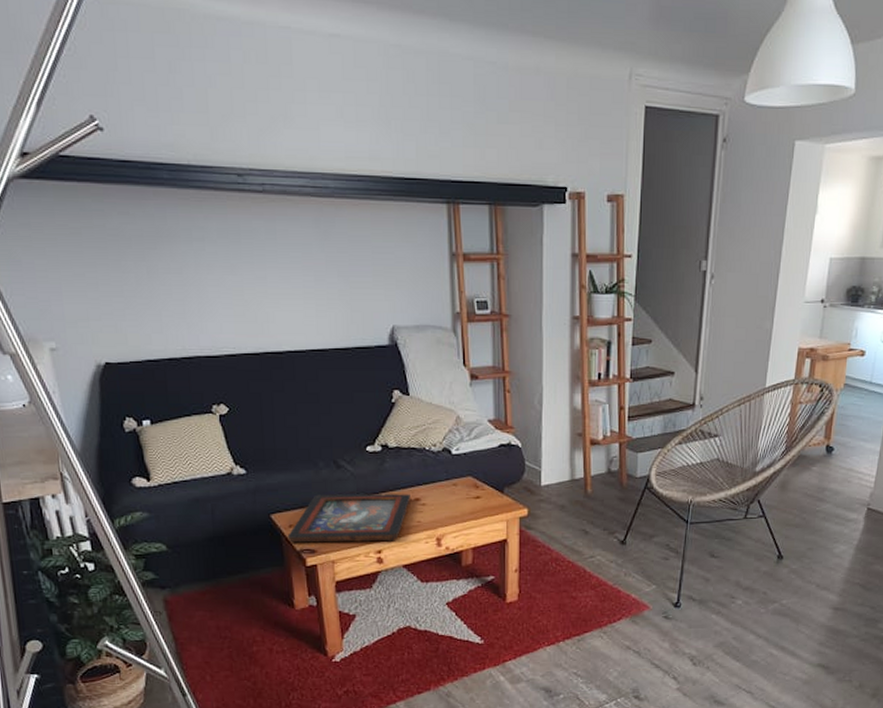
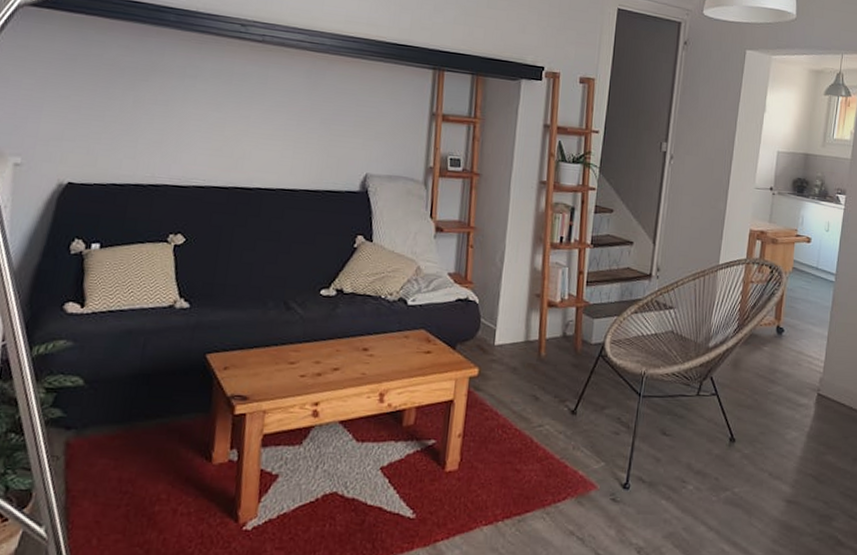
decorative tray: present [287,494,410,543] -> none [219,336,359,393]

